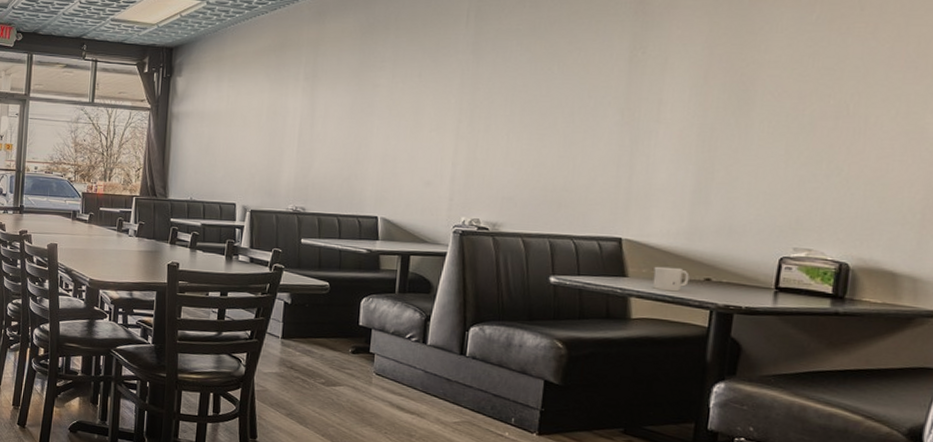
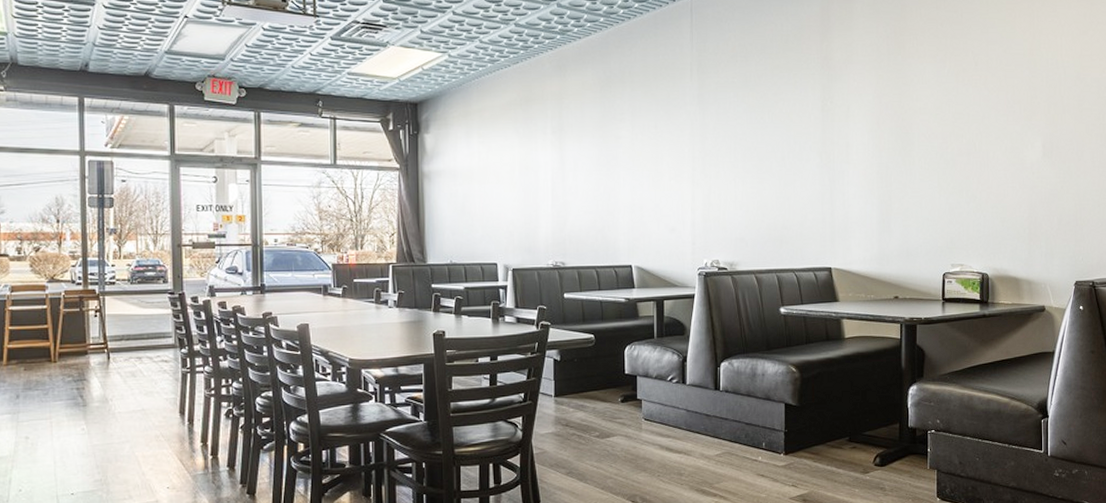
mug: present [652,266,690,292] -> none [857,289,883,311]

